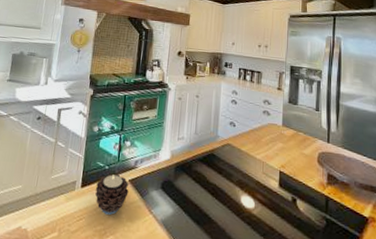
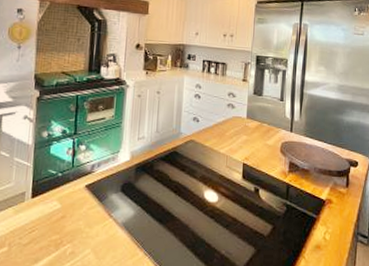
candle: present [95,174,129,215] -> none [48,180,86,223]

